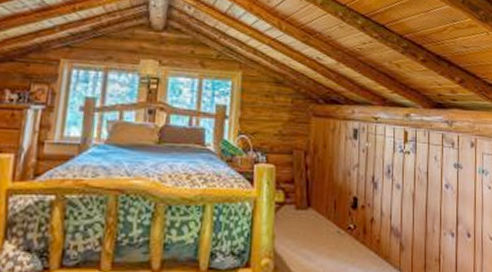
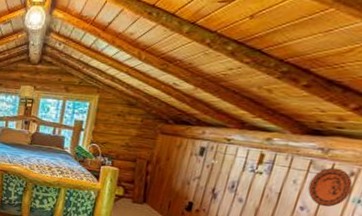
decorative plate: none [446,139,476,182] -> present [308,167,353,208]

